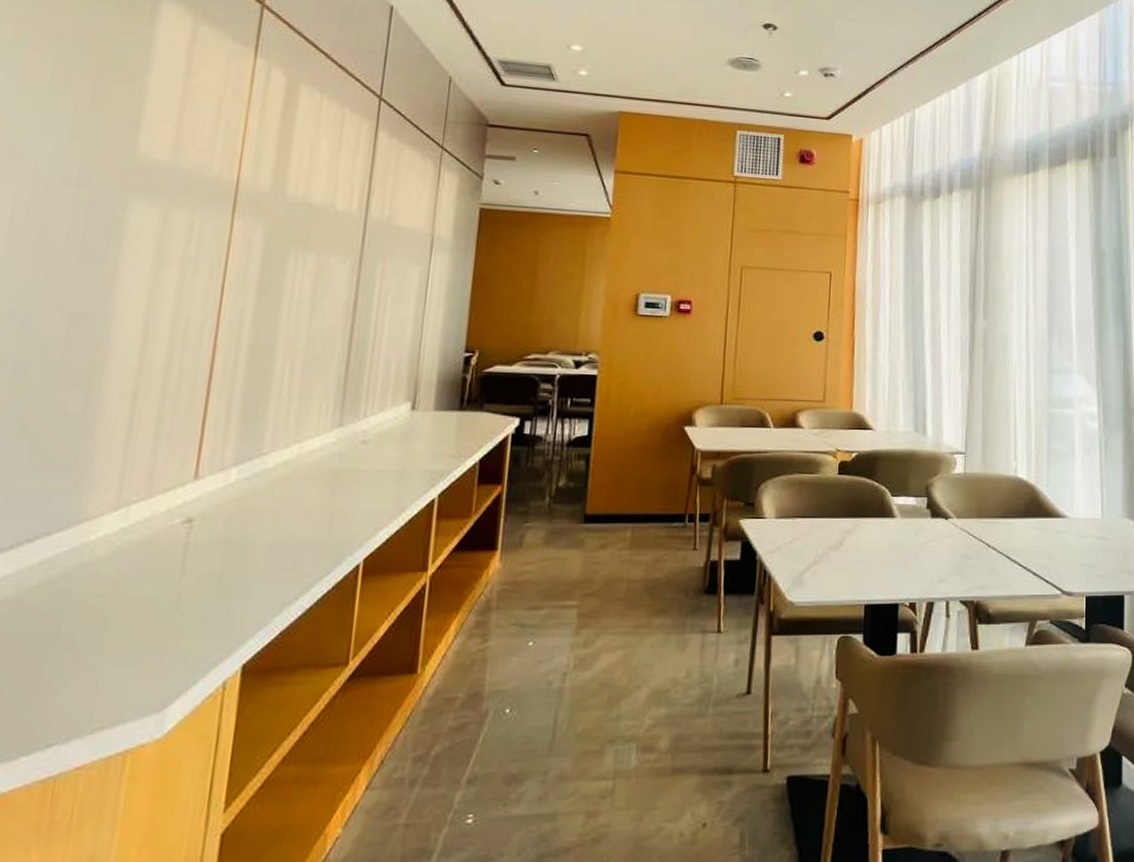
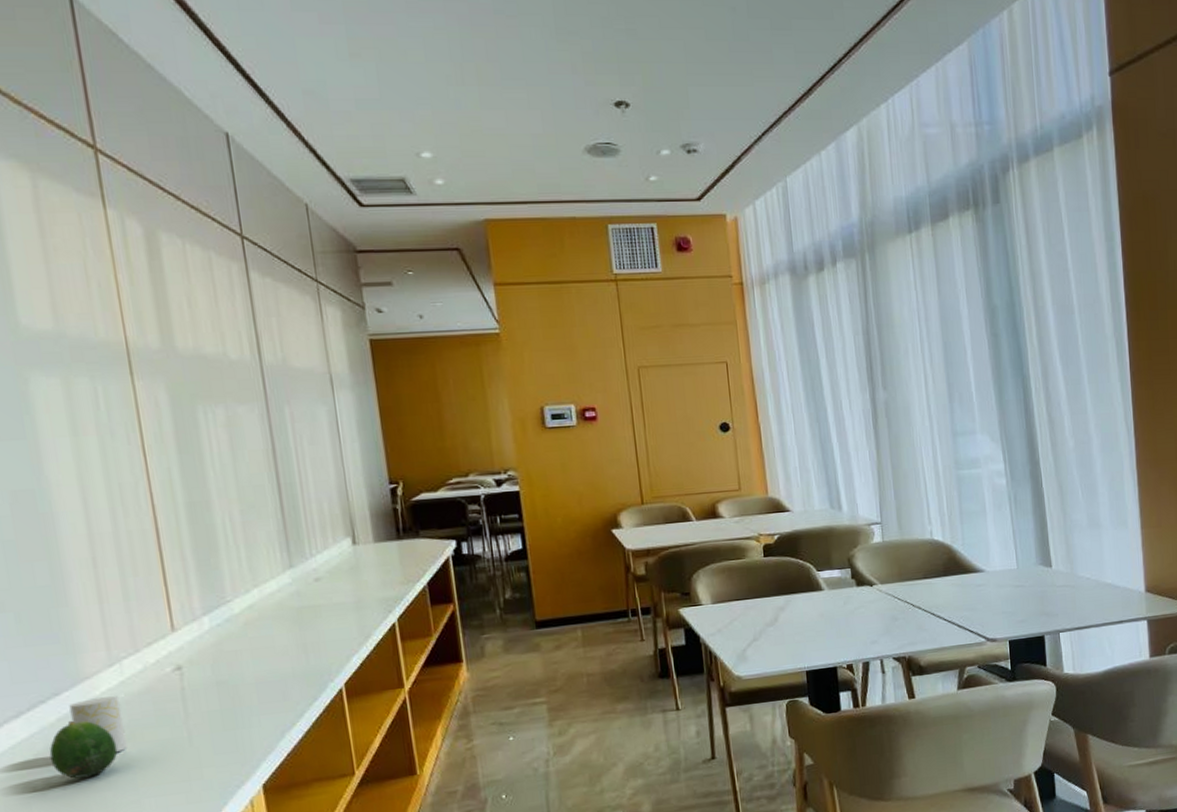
fruit: none [15,565,95,633] -> present [49,720,118,779]
cup: none [54,543,115,609] -> present [69,696,128,753]

